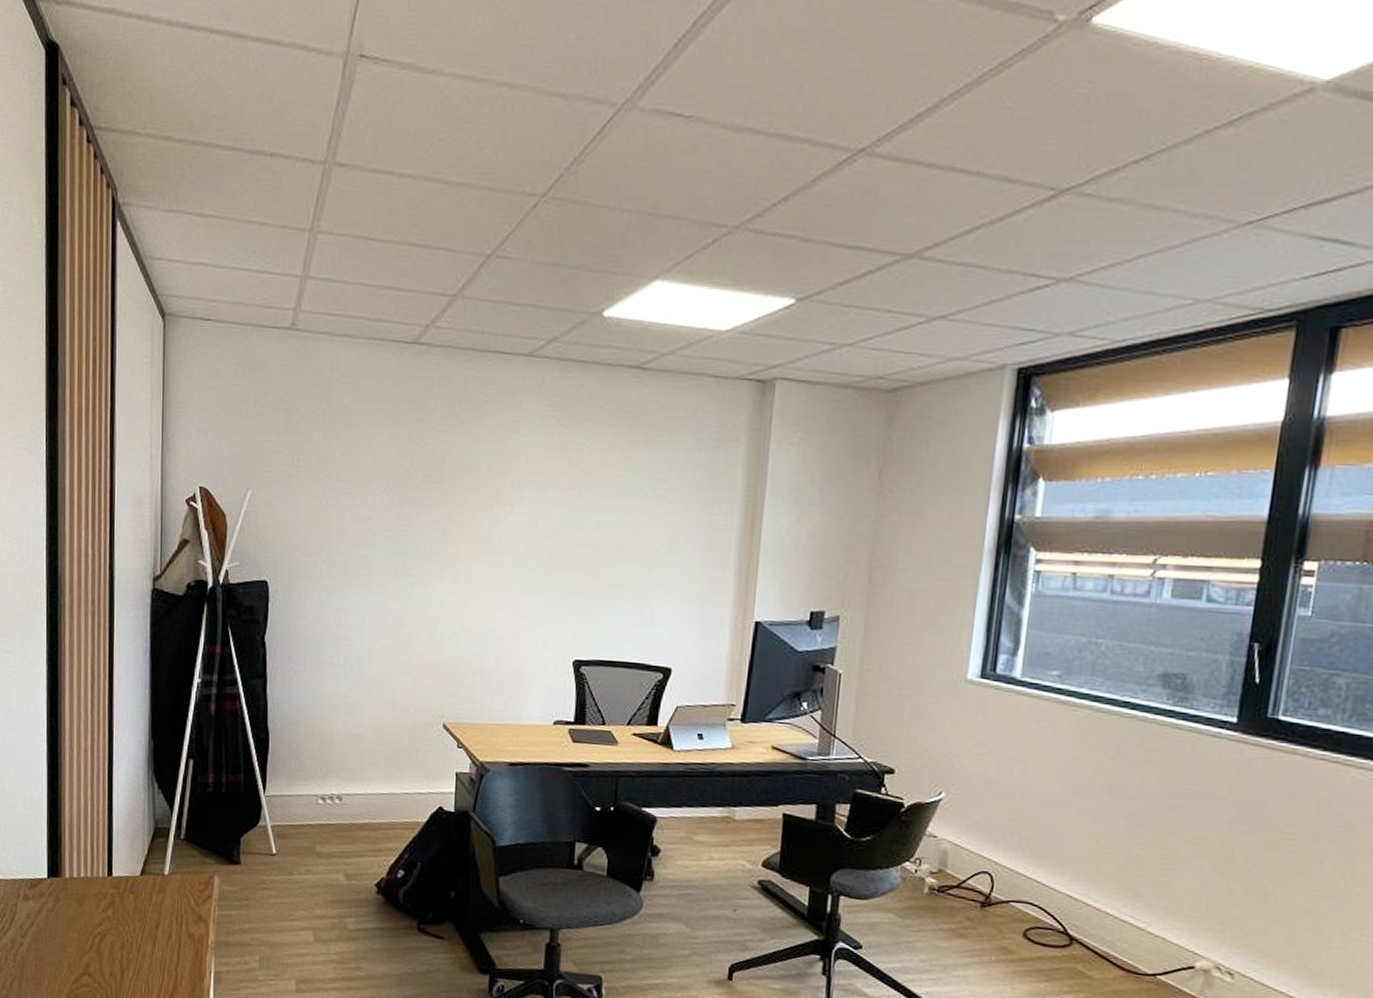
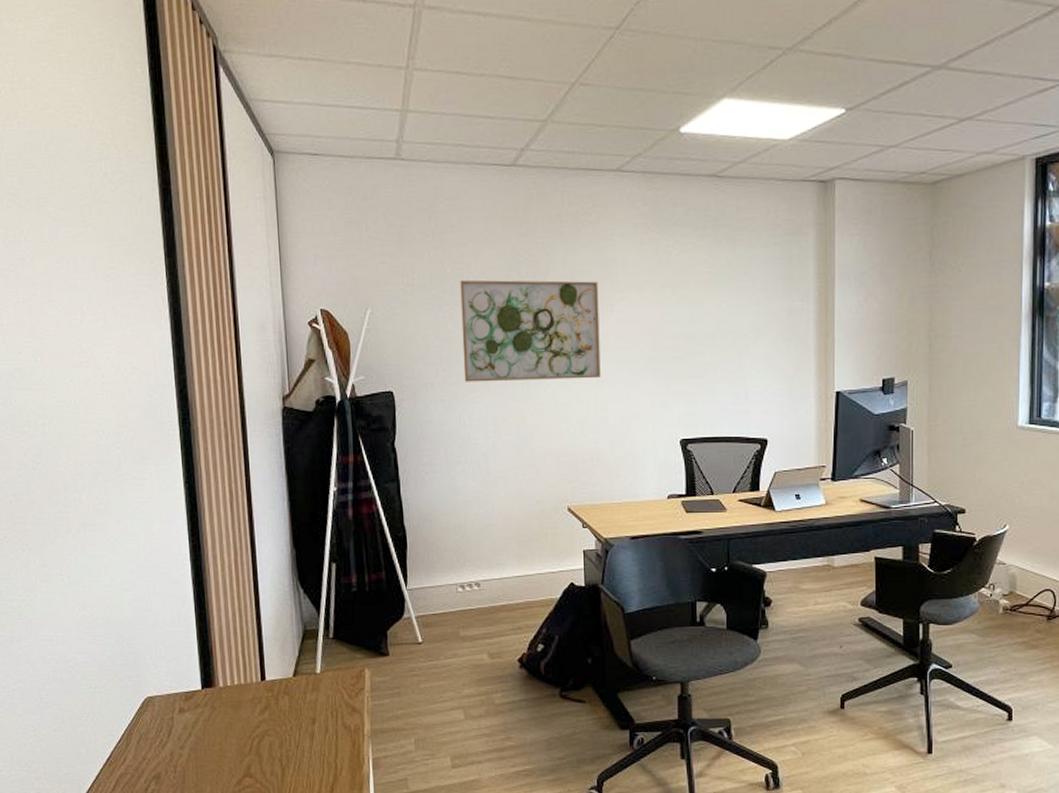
wall art: none [344,465,498,585] -> present [460,280,601,382]

